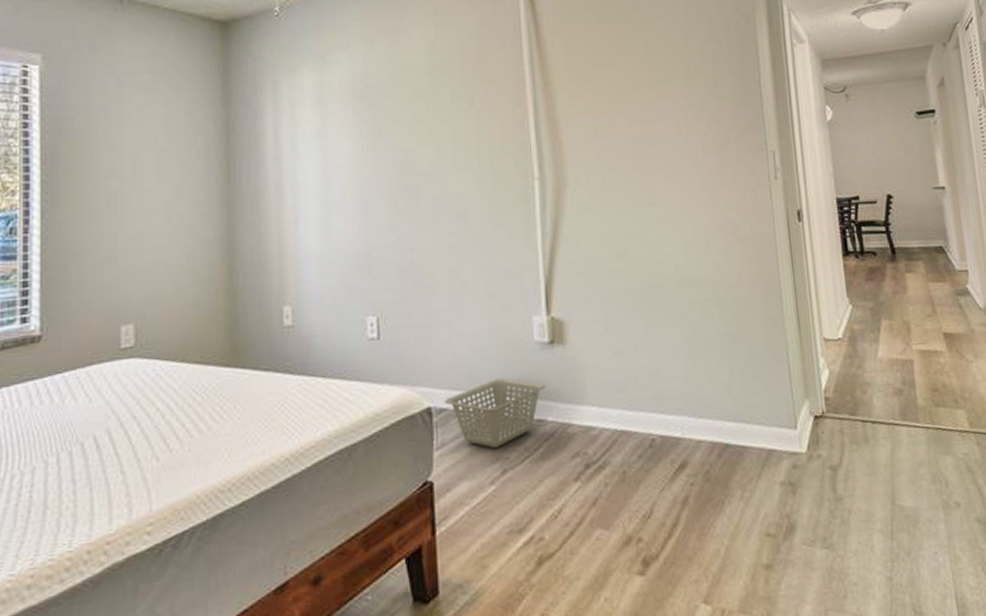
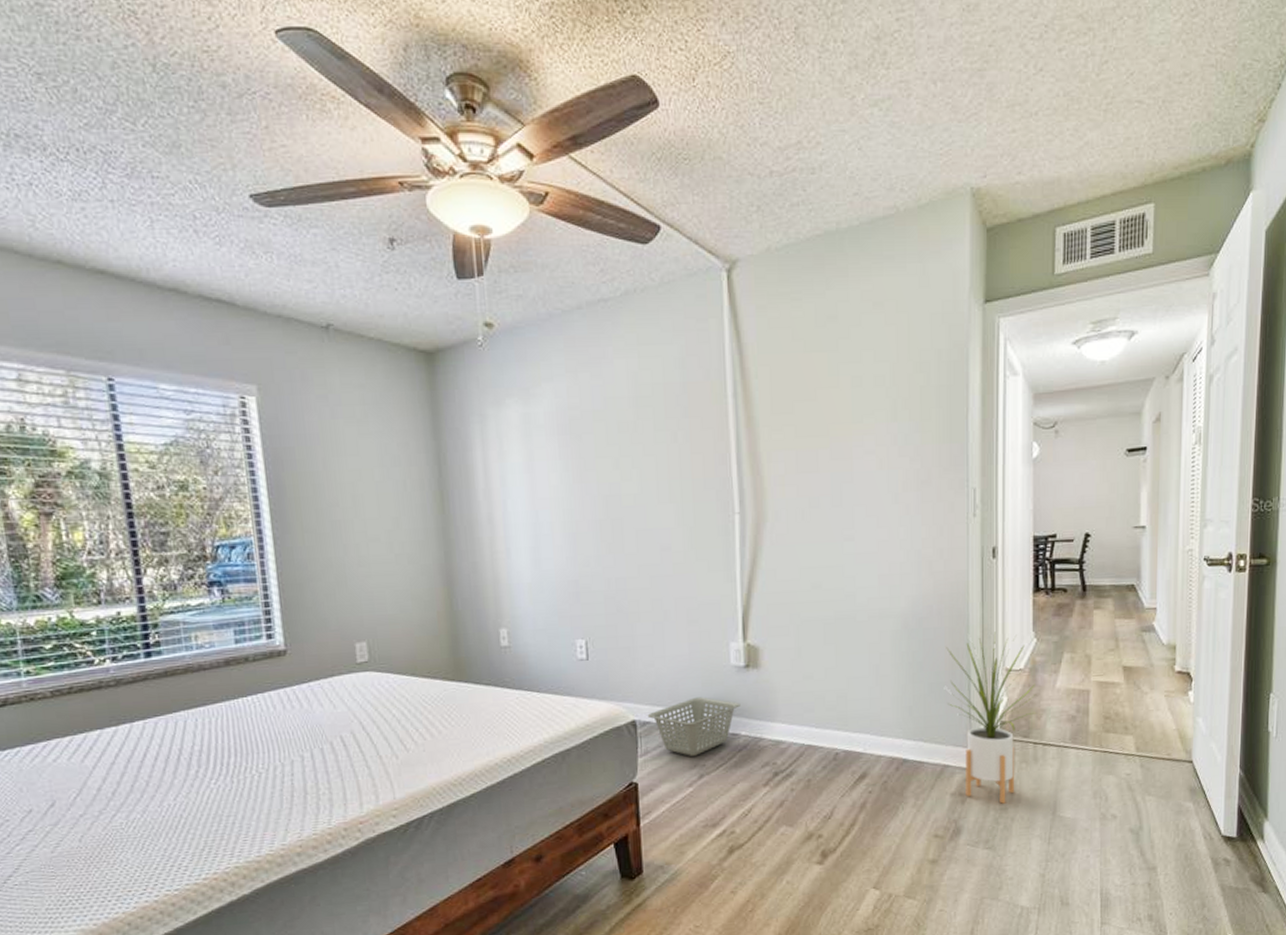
house plant: none [760,298,868,493] -> present [946,632,1043,804]

